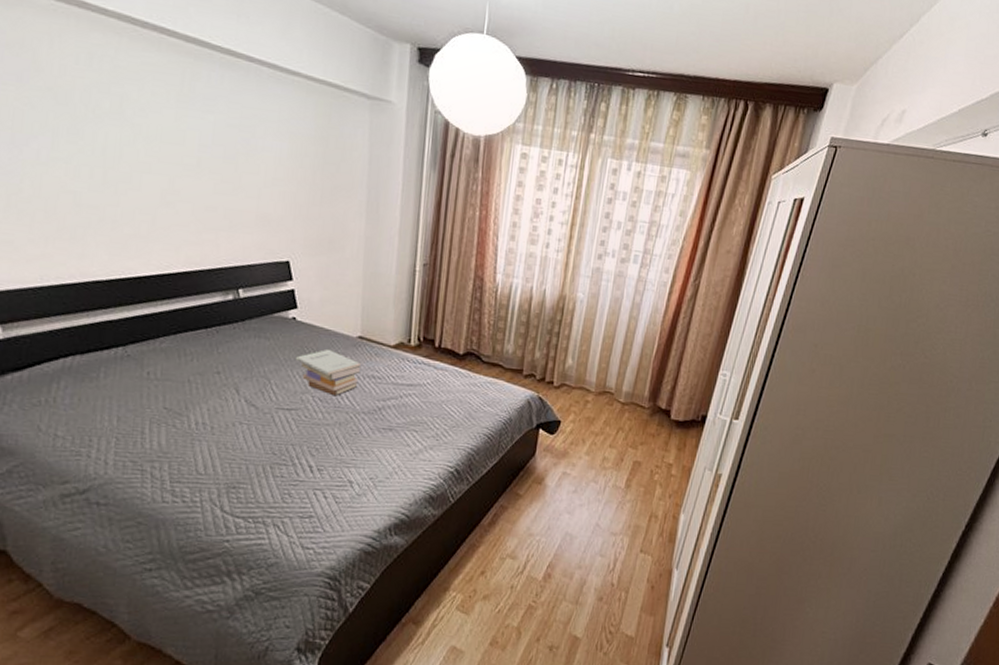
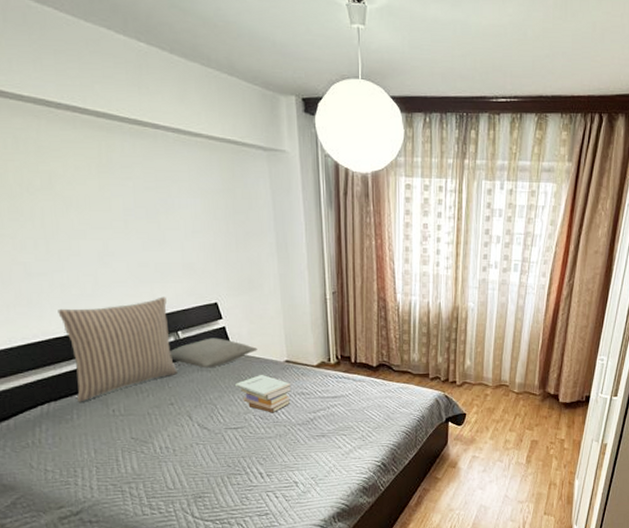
pillow: none [103,247,231,359] -> present [58,296,177,402]
pillow: none [225,300,328,336] -> present [169,338,258,368]

